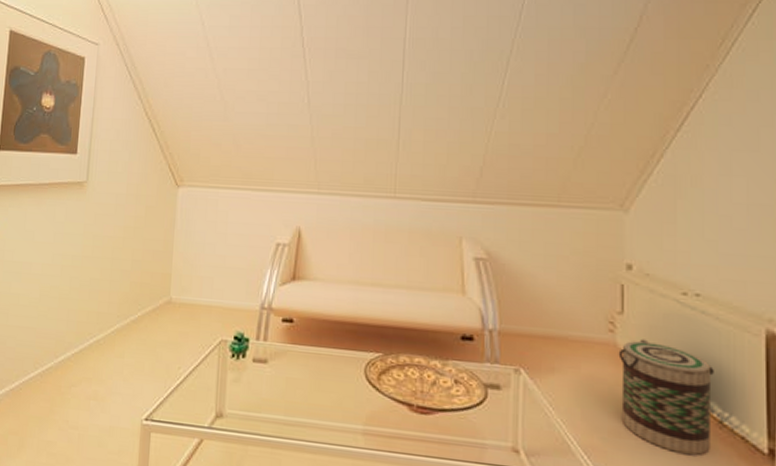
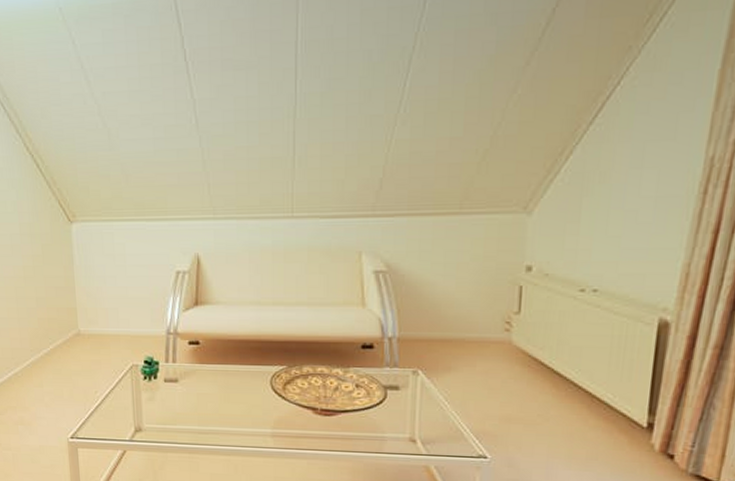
basket: present [618,338,714,456] -> none [512,335,604,434]

